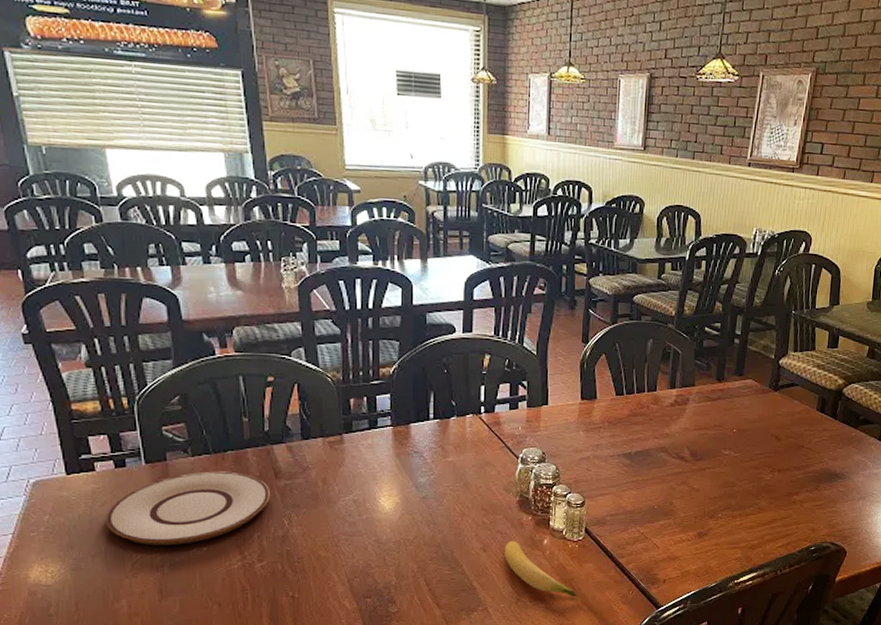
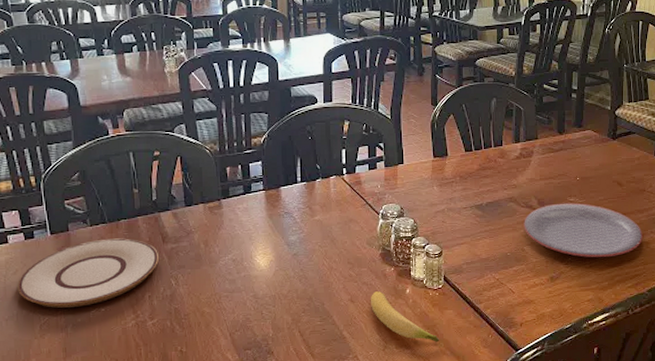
plate: none [673,455,798,515] -> present [524,203,643,258]

